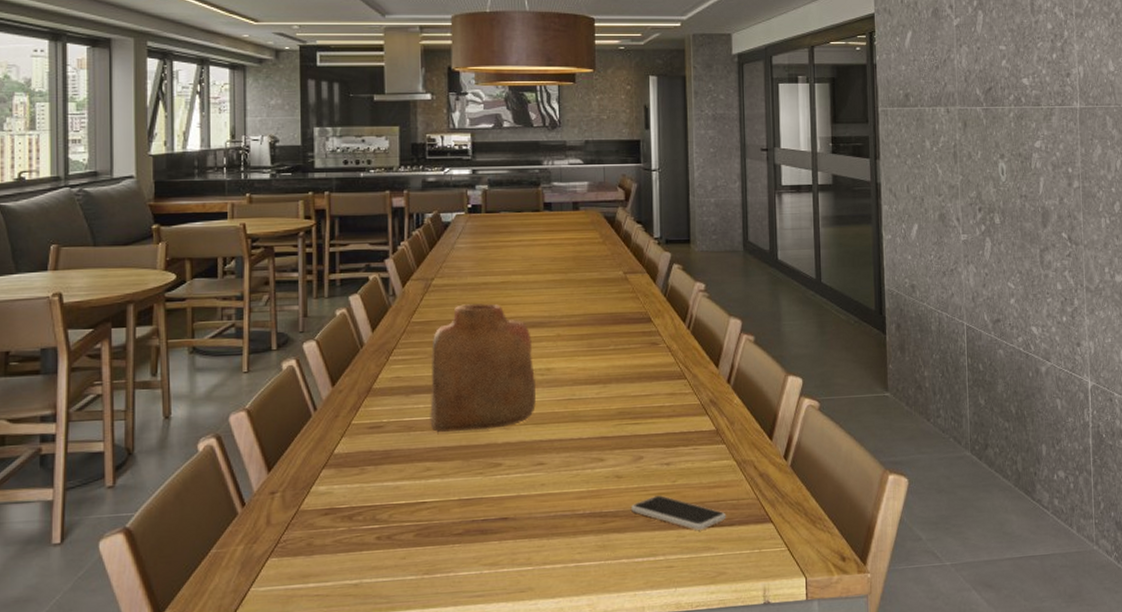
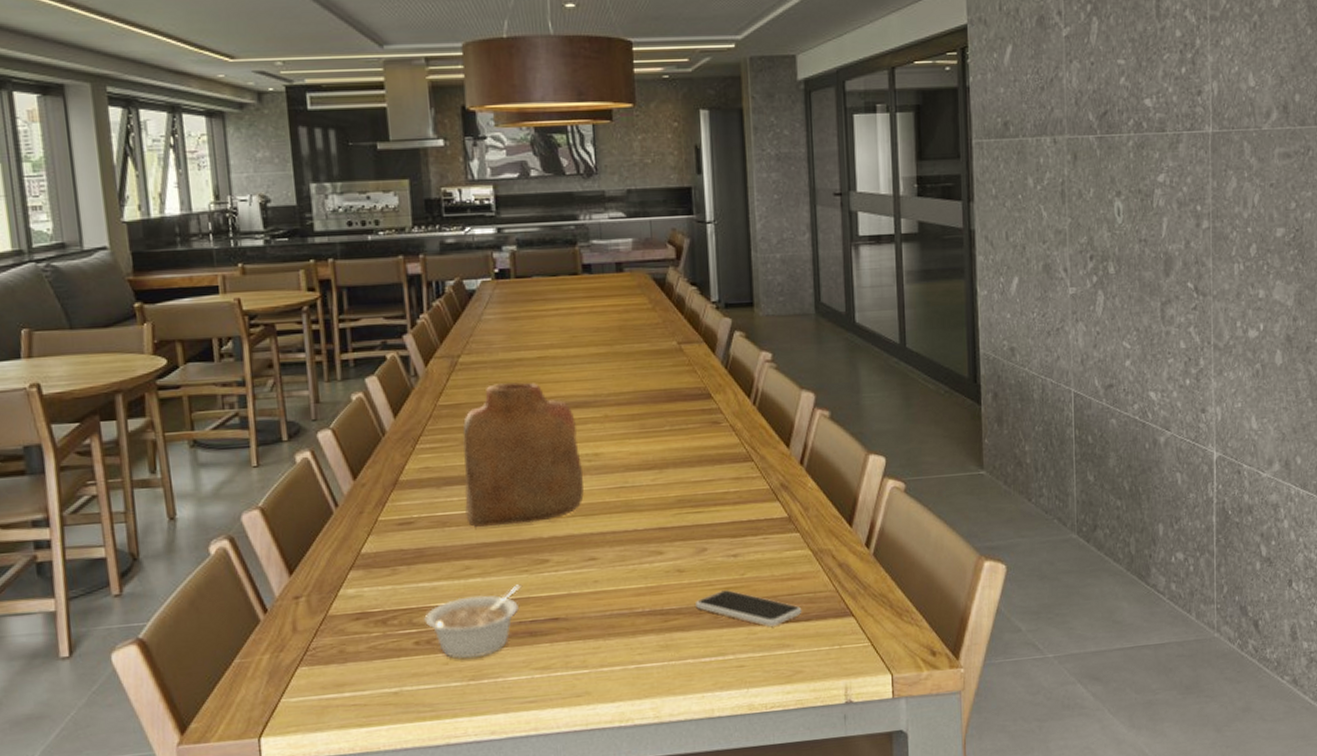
legume: none [387,486,477,555] -> present [424,584,523,660]

